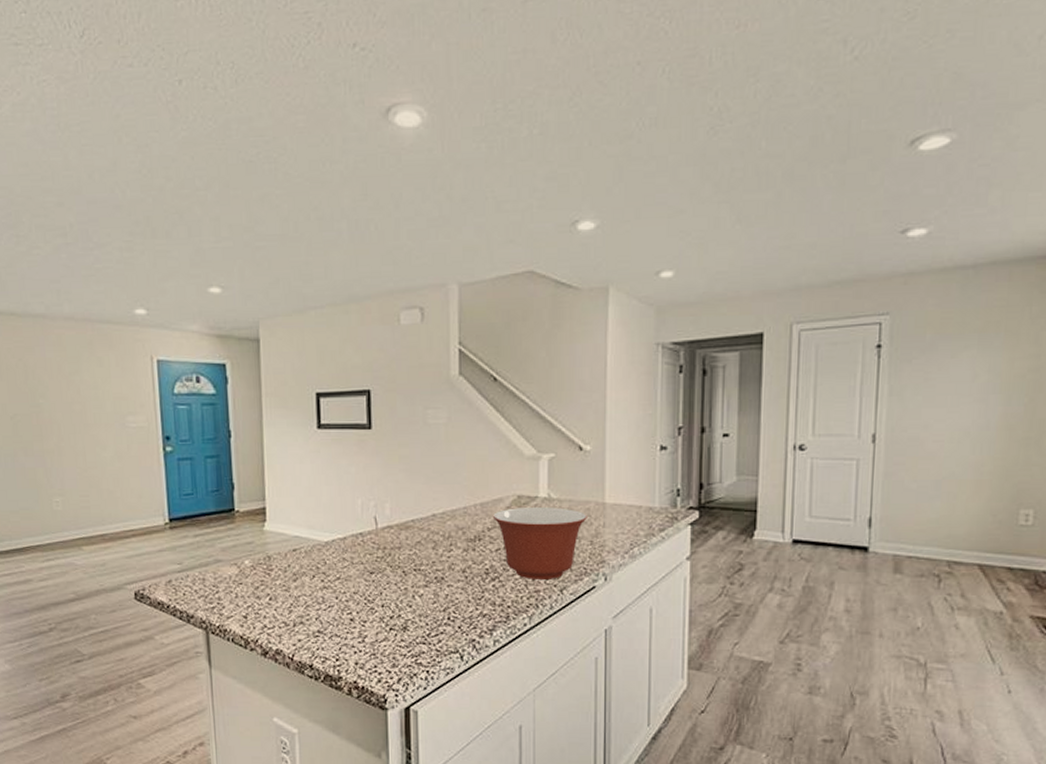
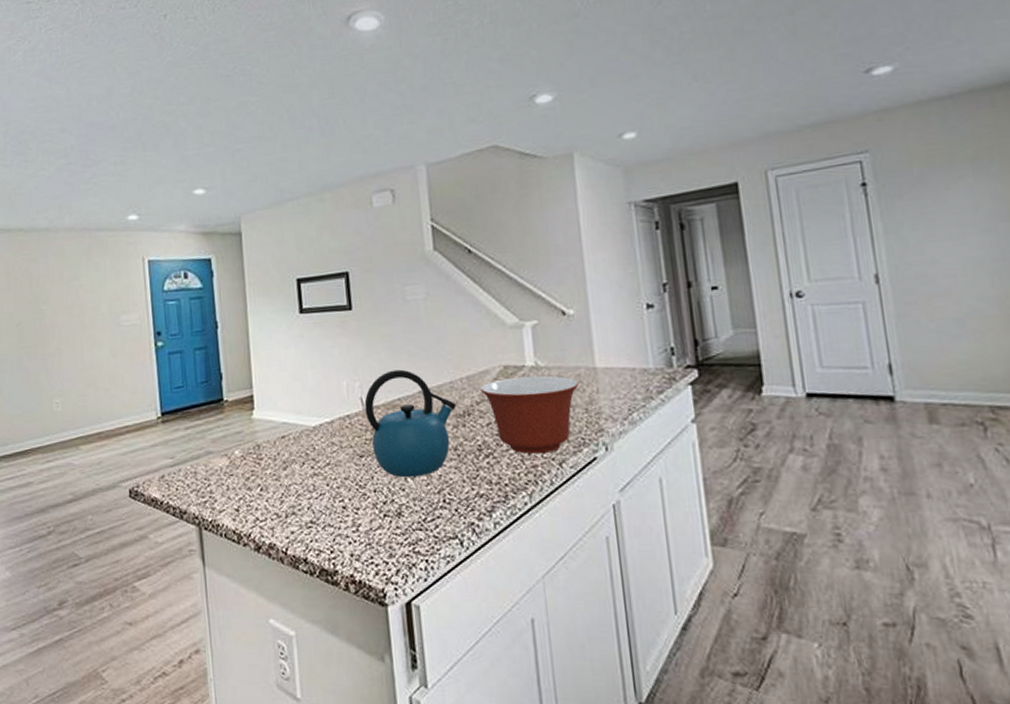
kettle: none [378,492,468,595] -> present [364,369,457,478]

